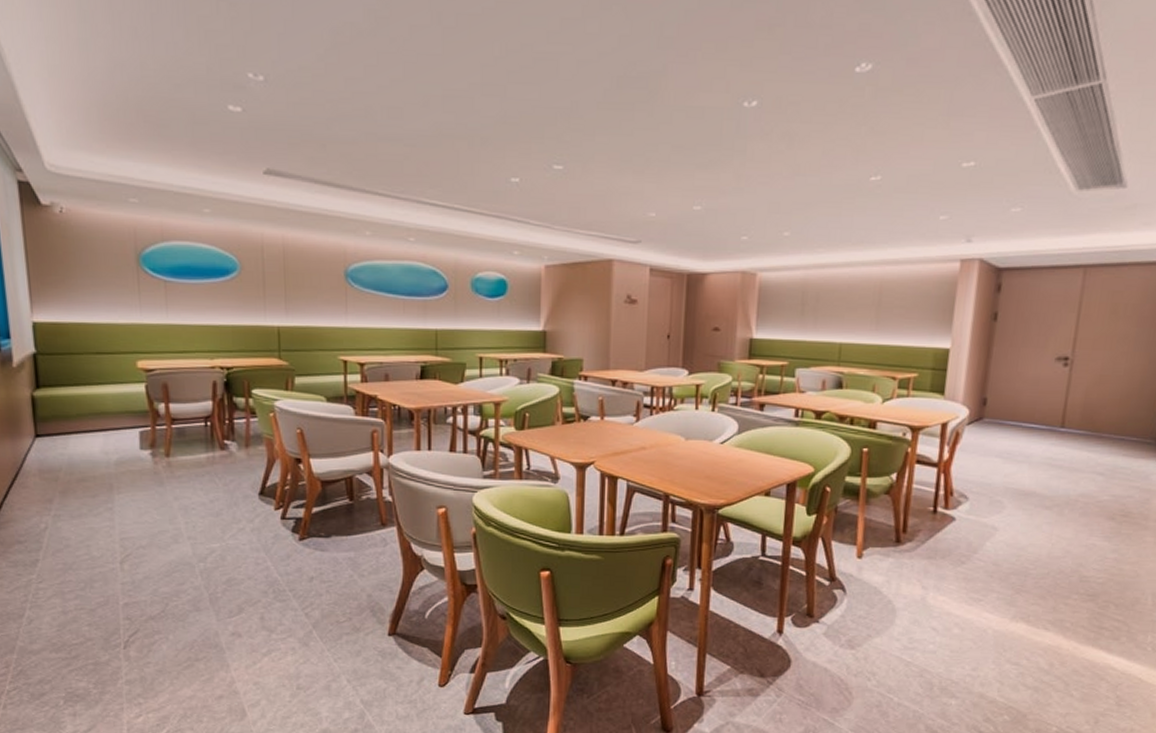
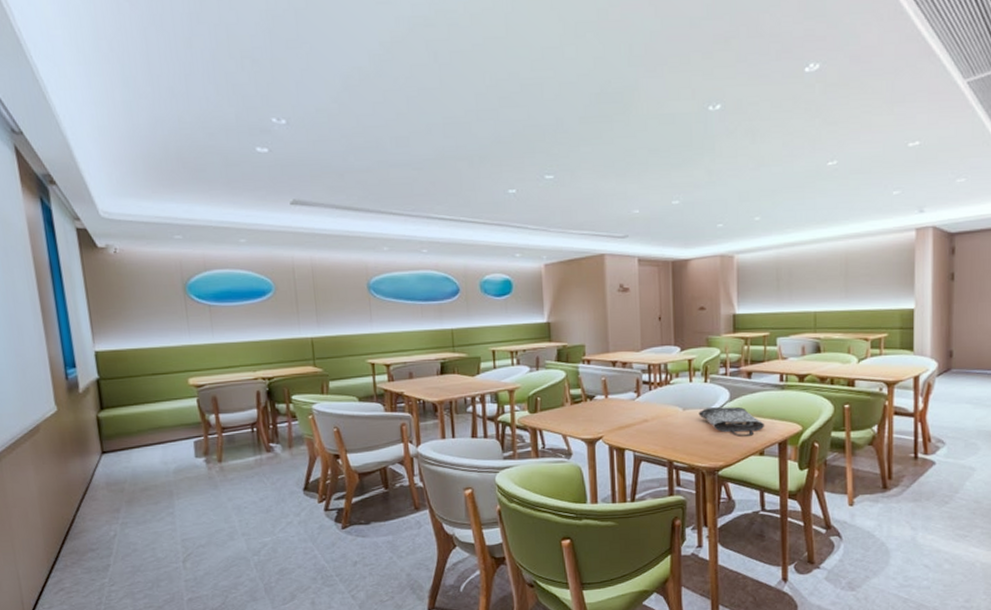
tote bag: none [702,439,774,474] -> present [698,406,765,436]

